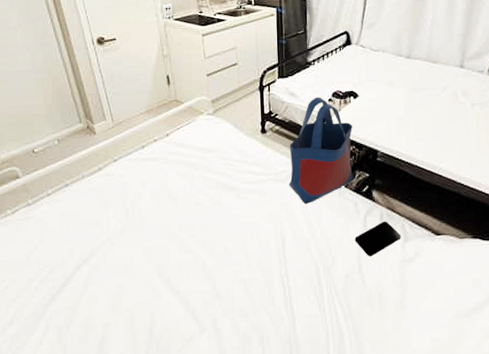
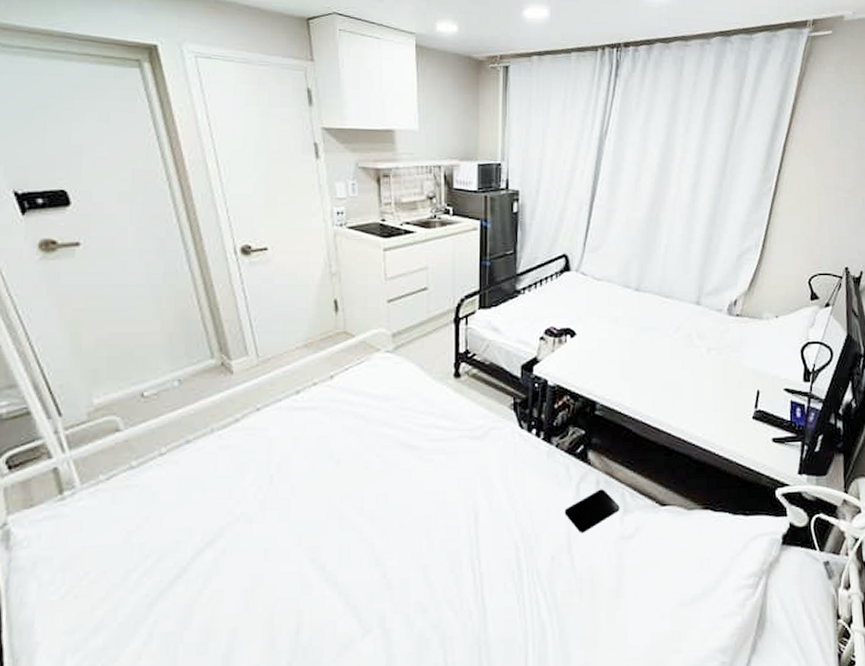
tote bag: present [289,97,353,204] -> none [486,334,567,467]

